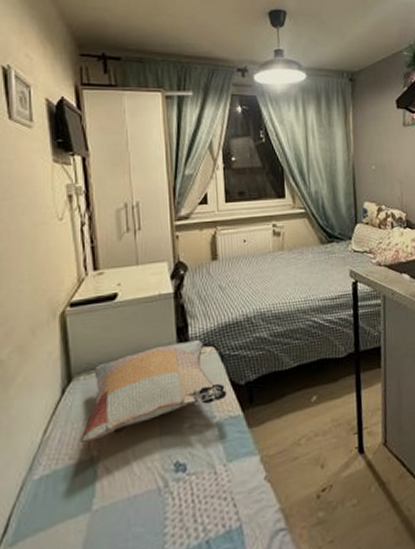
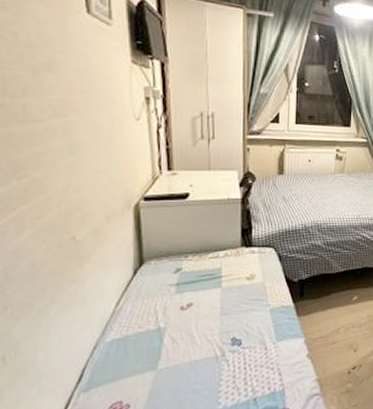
decorative pillow: present [80,340,227,444] -> none [149,241,281,317]

